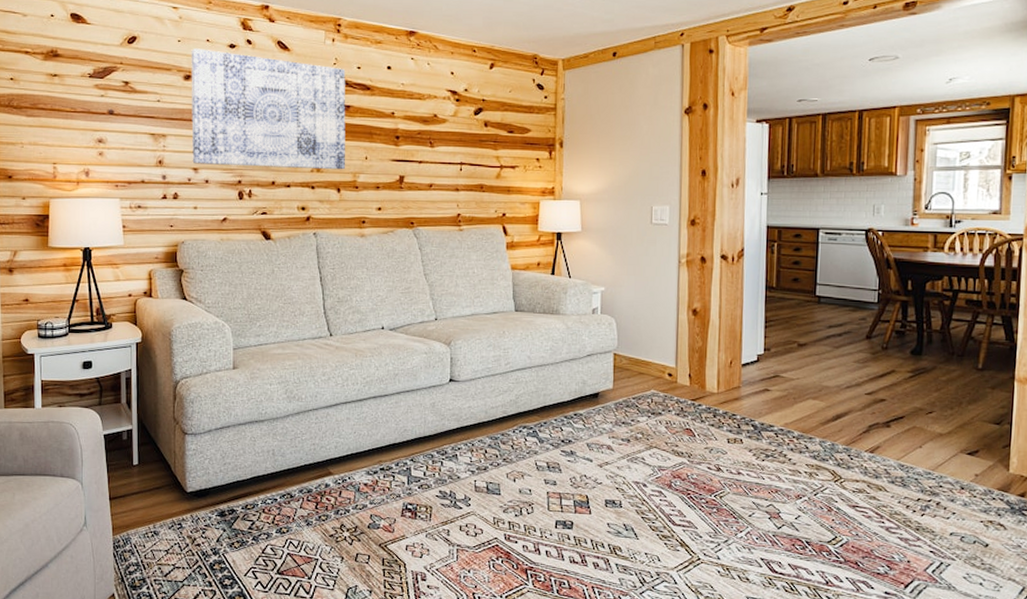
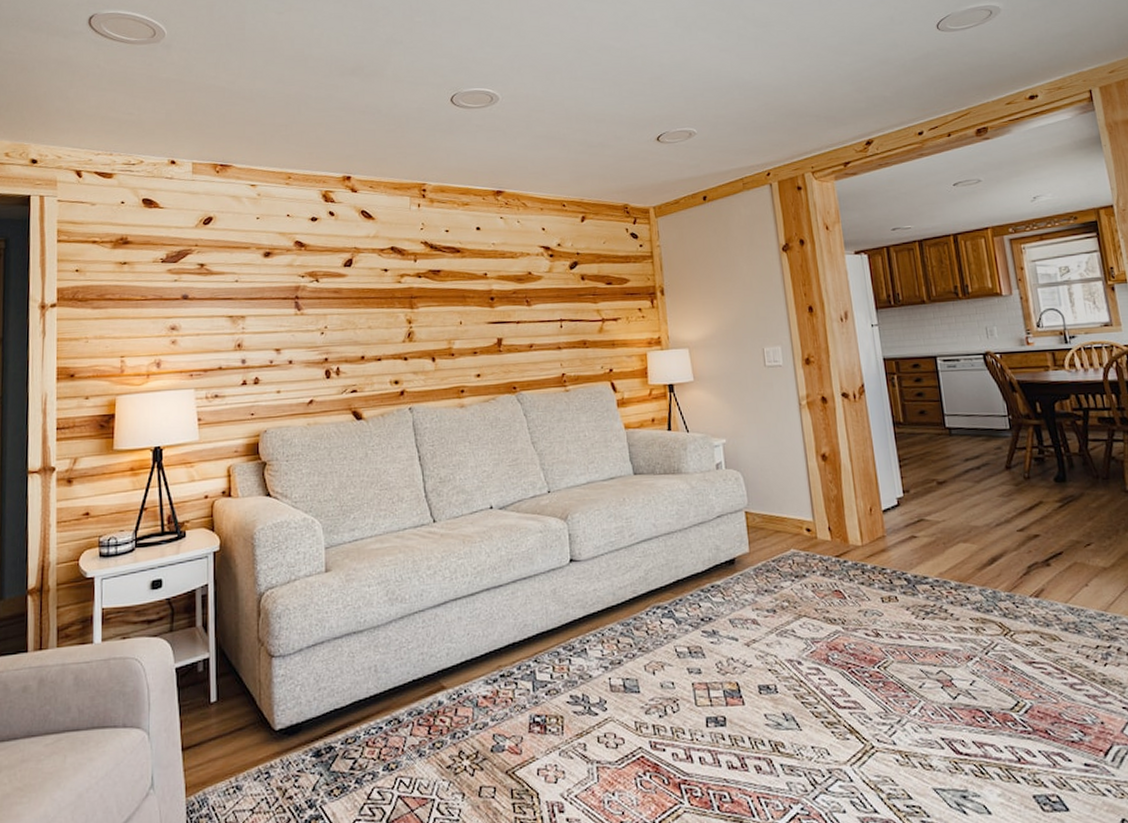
wall art: present [191,48,346,170] -> none [271,224,440,345]

